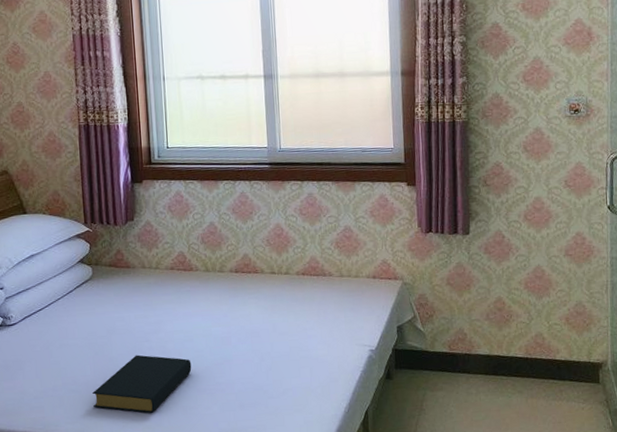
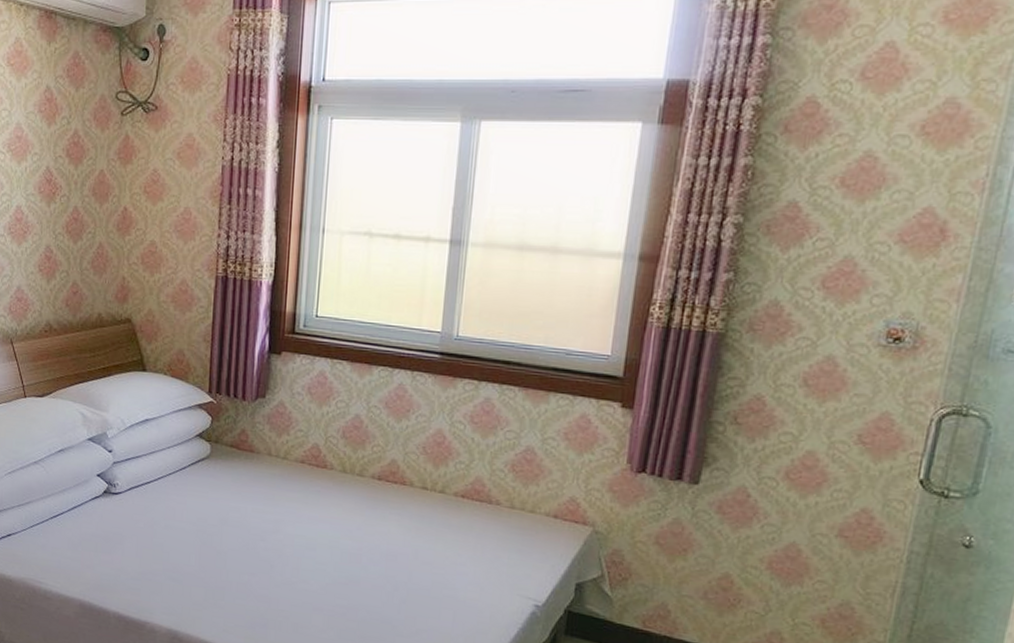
hardback book: present [93,355,192,413] -> none [194,553,311,623]

